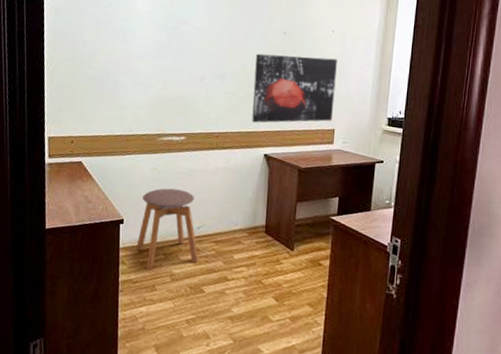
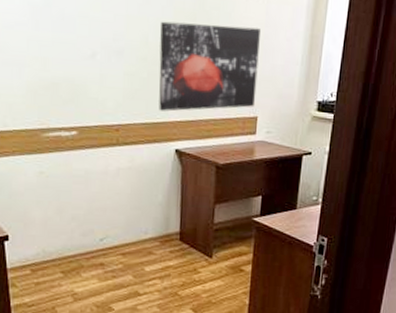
stool: present [136,188,199,271] -> none [27,195,105,292]

